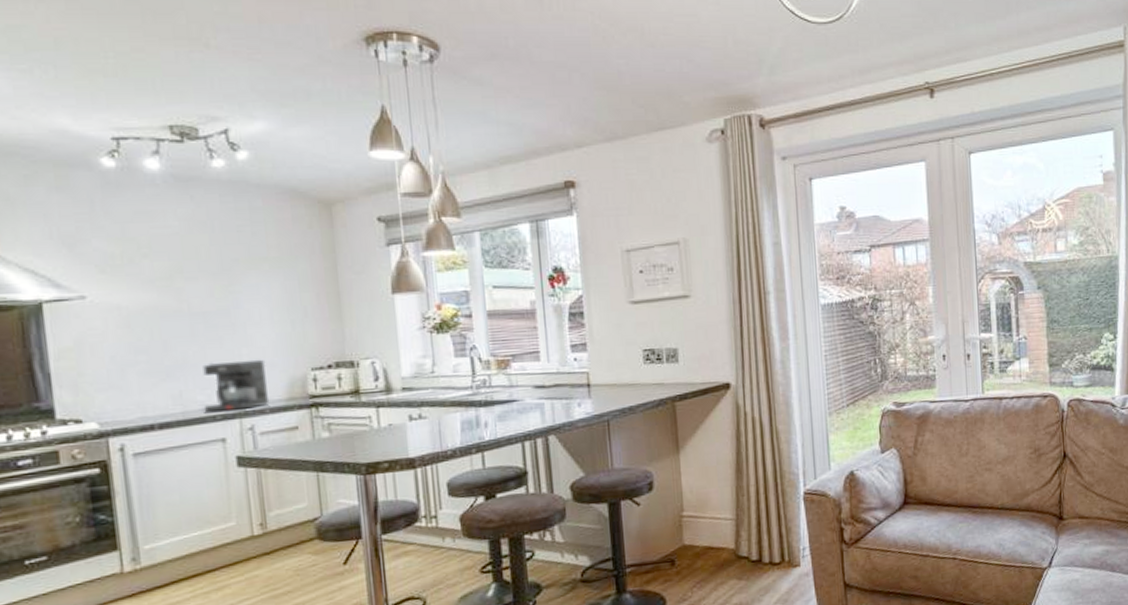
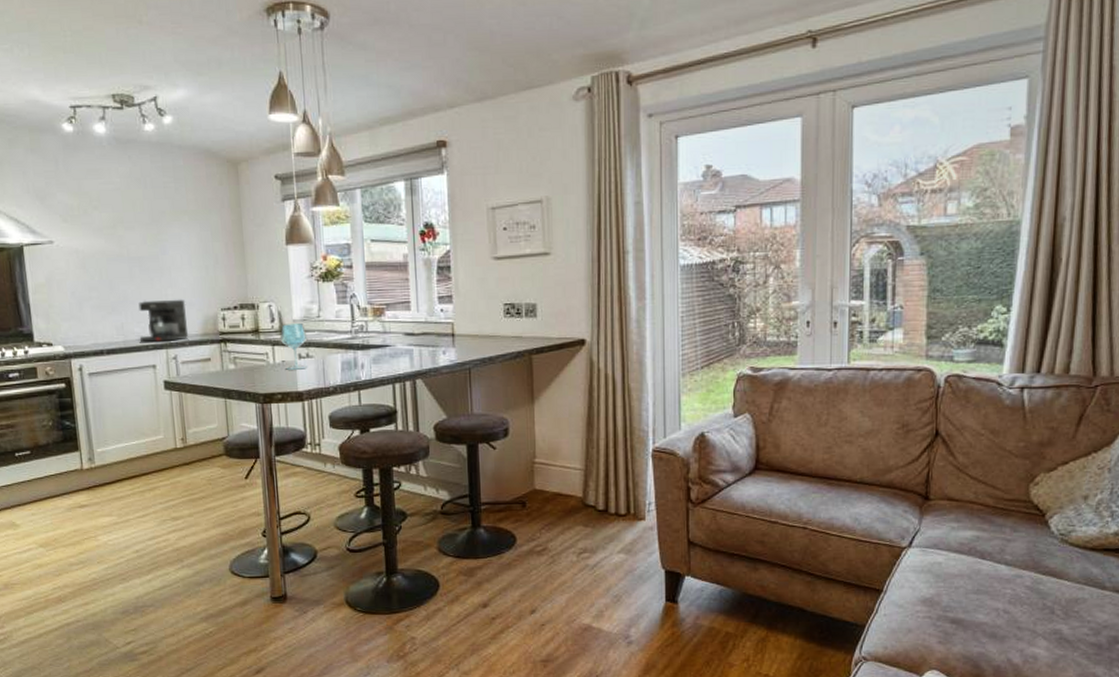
wine glass: none [386,381,420,434] -> present [280,323,308,370]

